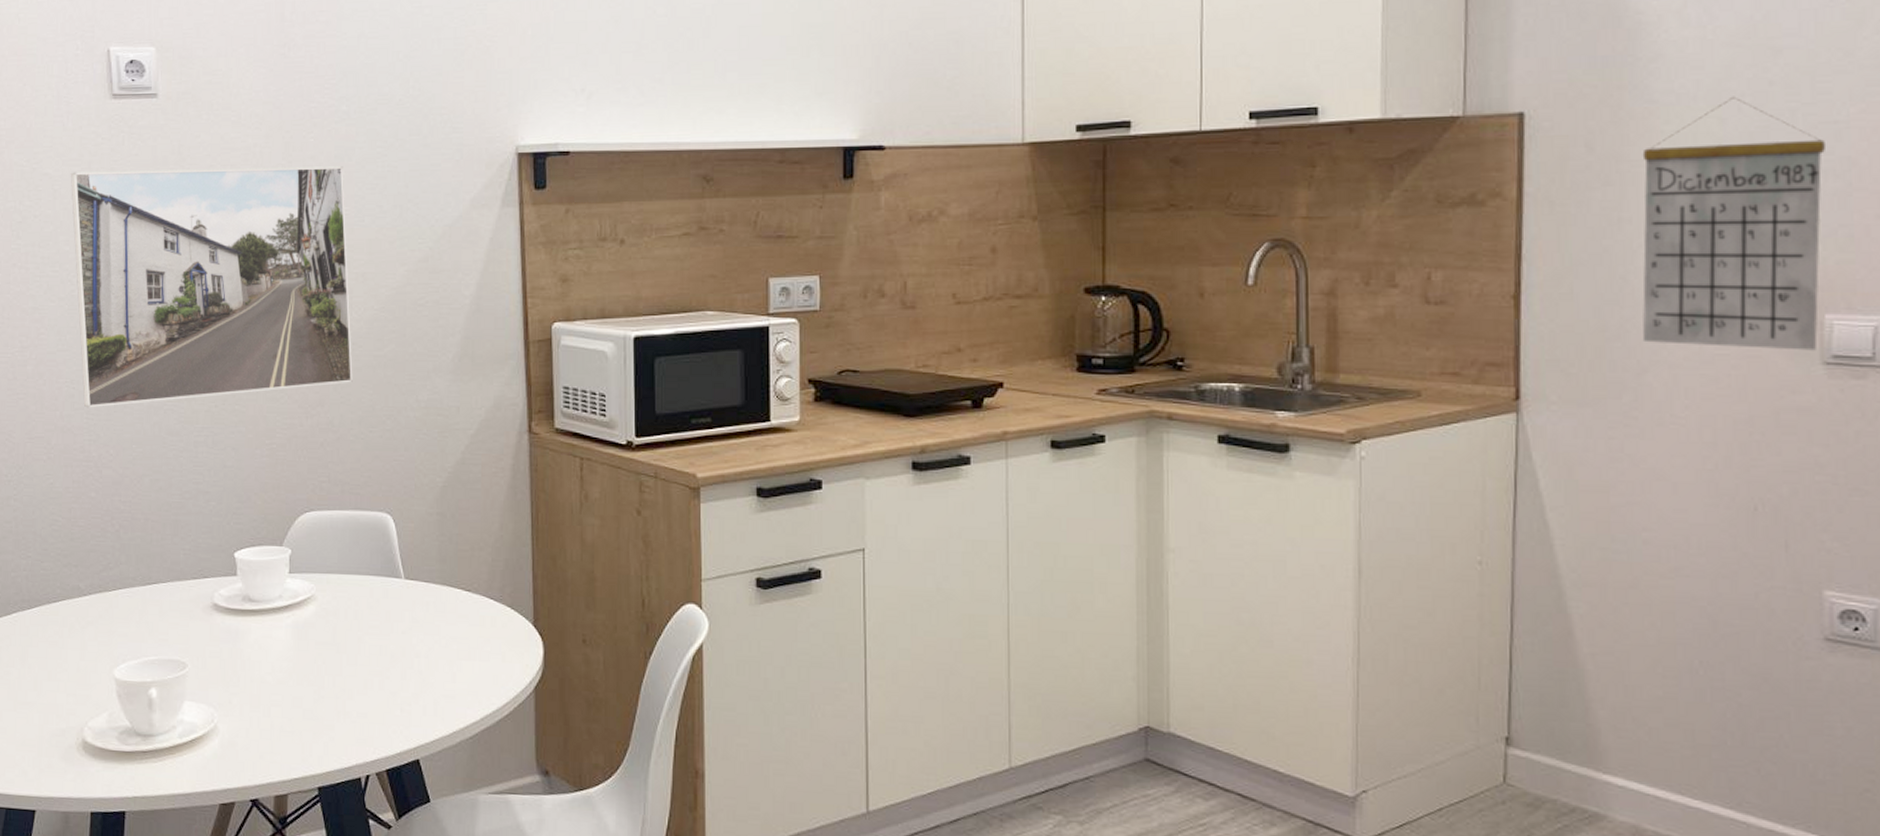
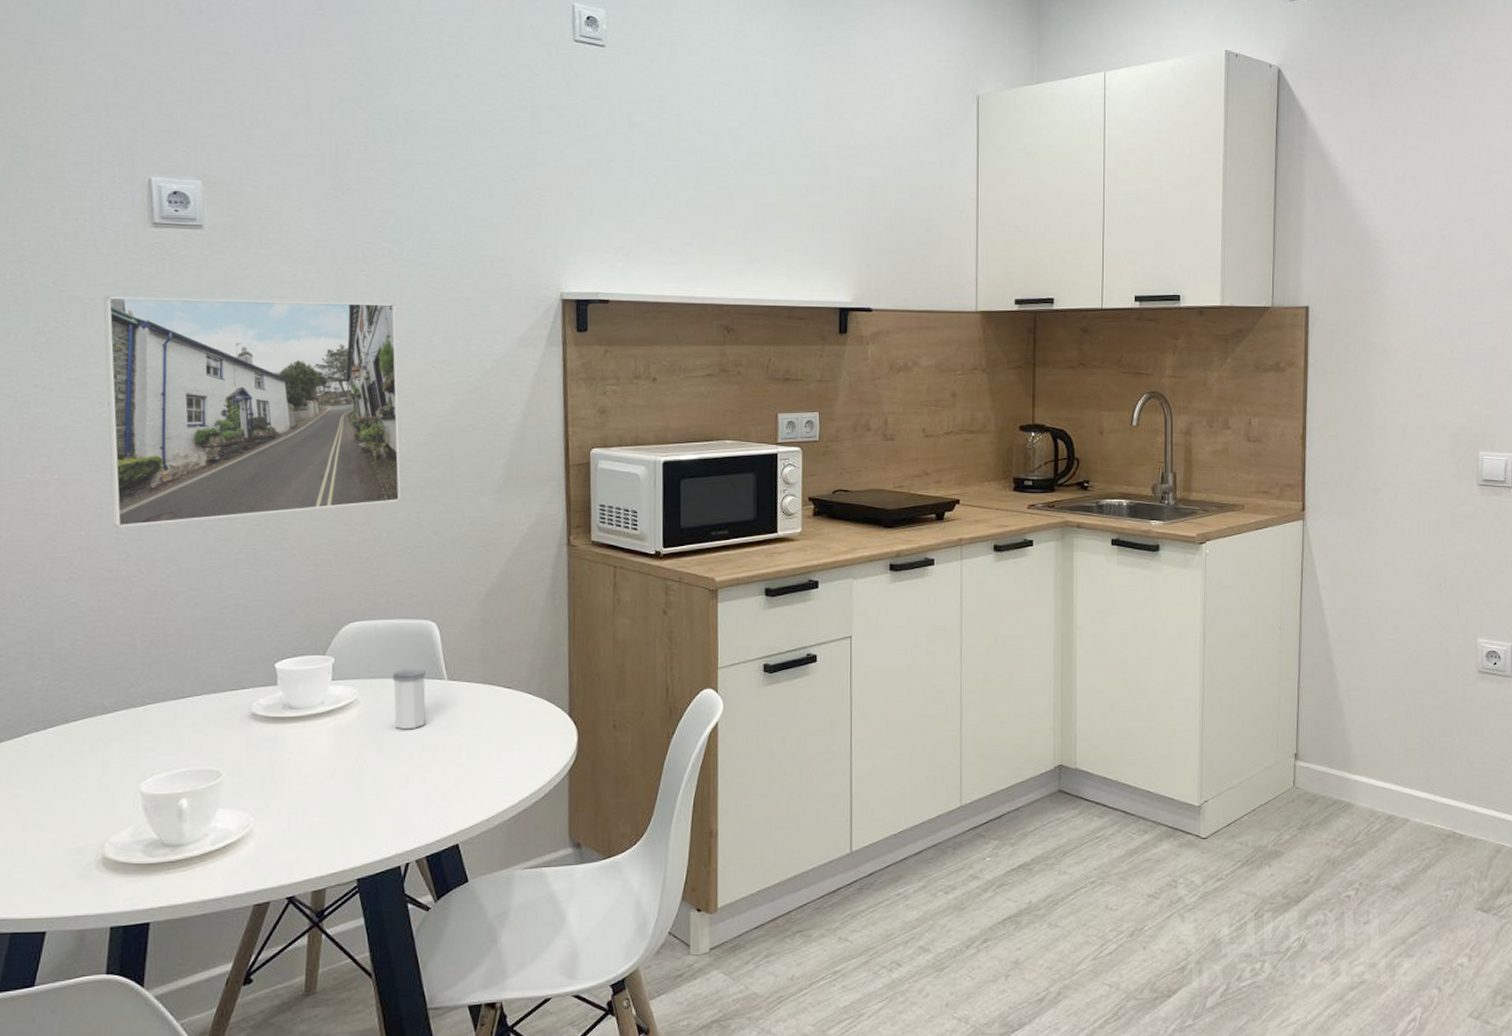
salt shaker: none [348,564,384,630] -> present [392,668,426,729]
calendar: present [1642,96,1827,351] -> none [1377,302,1481,476]

